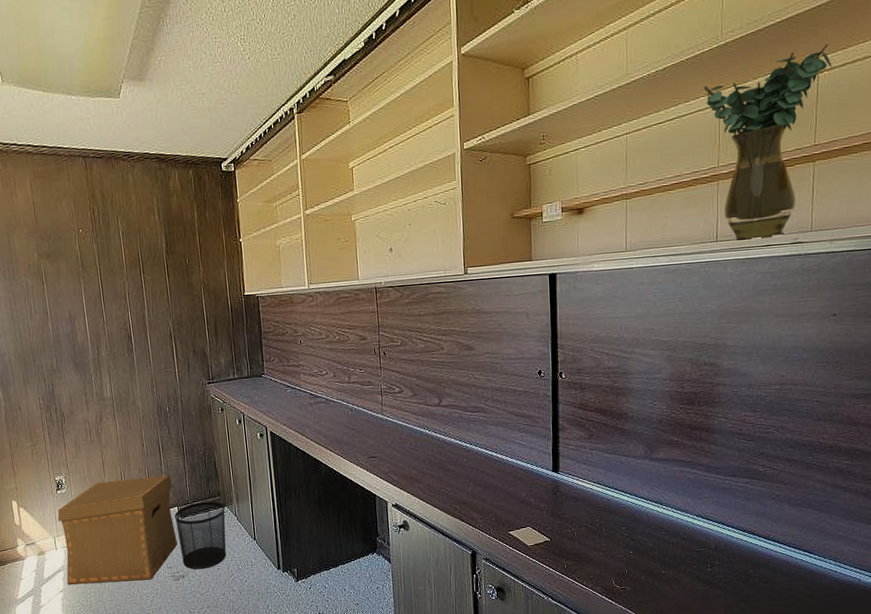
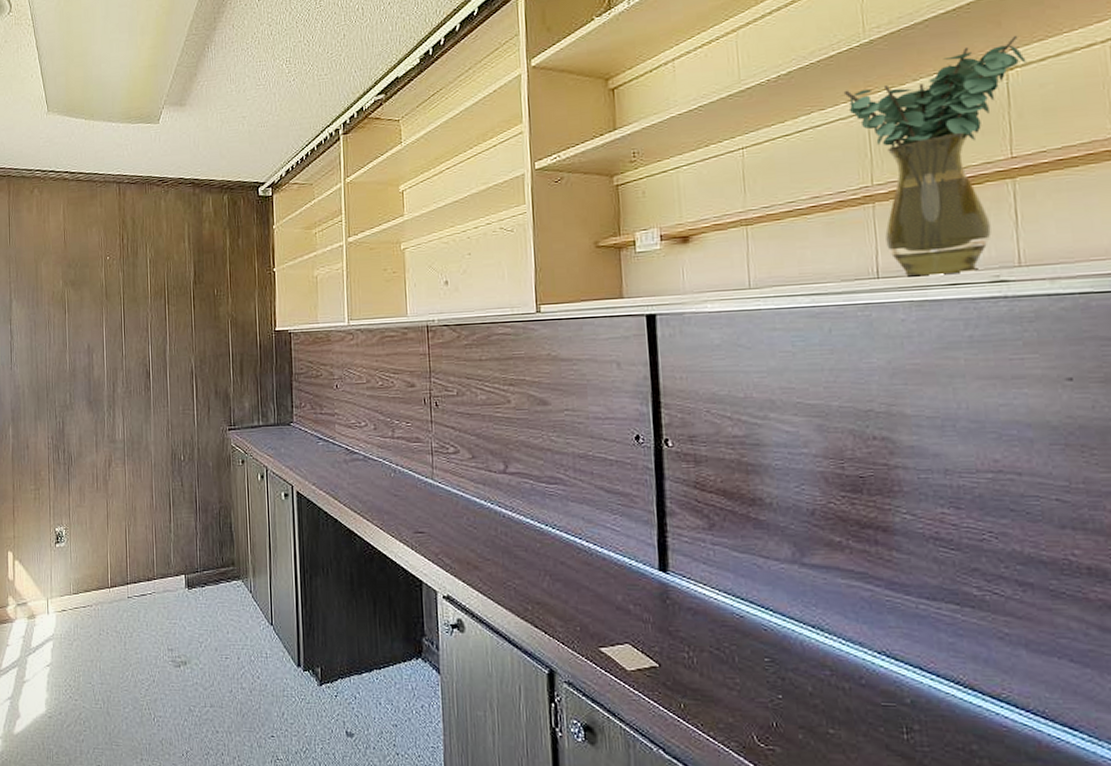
cardboard box: present [57,475,178,585] -> none [53,535,181,663]
waste bin: present [174,501,226,569] -> none [180,571,240,656]

